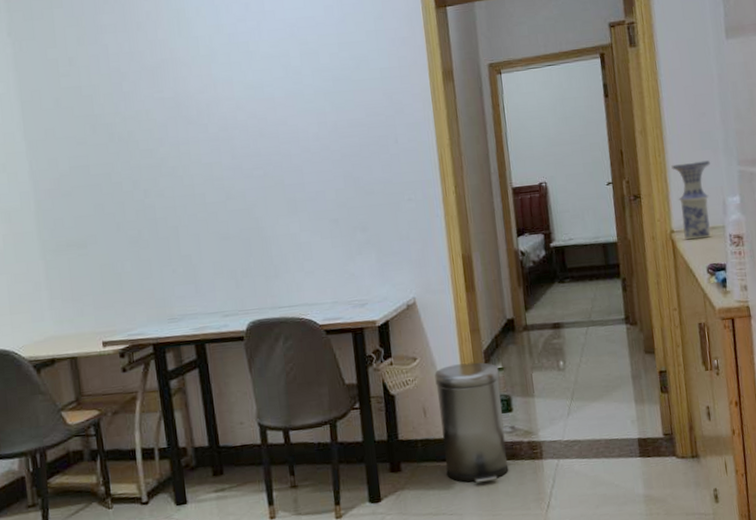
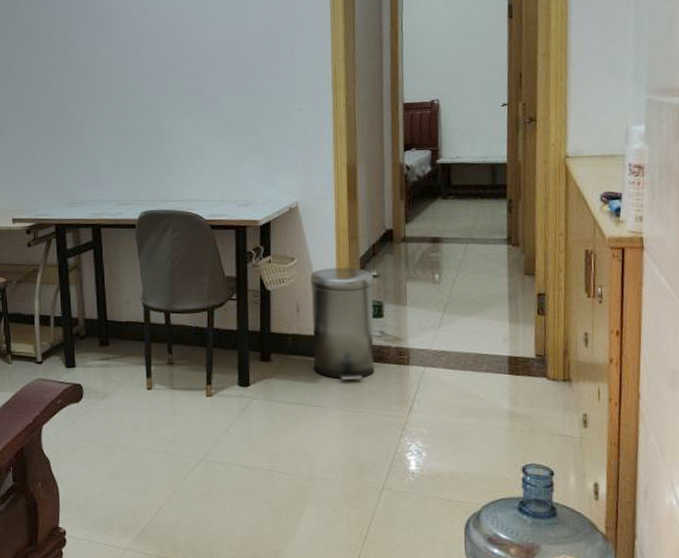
vase: present [671,160,711,240] -> none [573,86,616,167]

